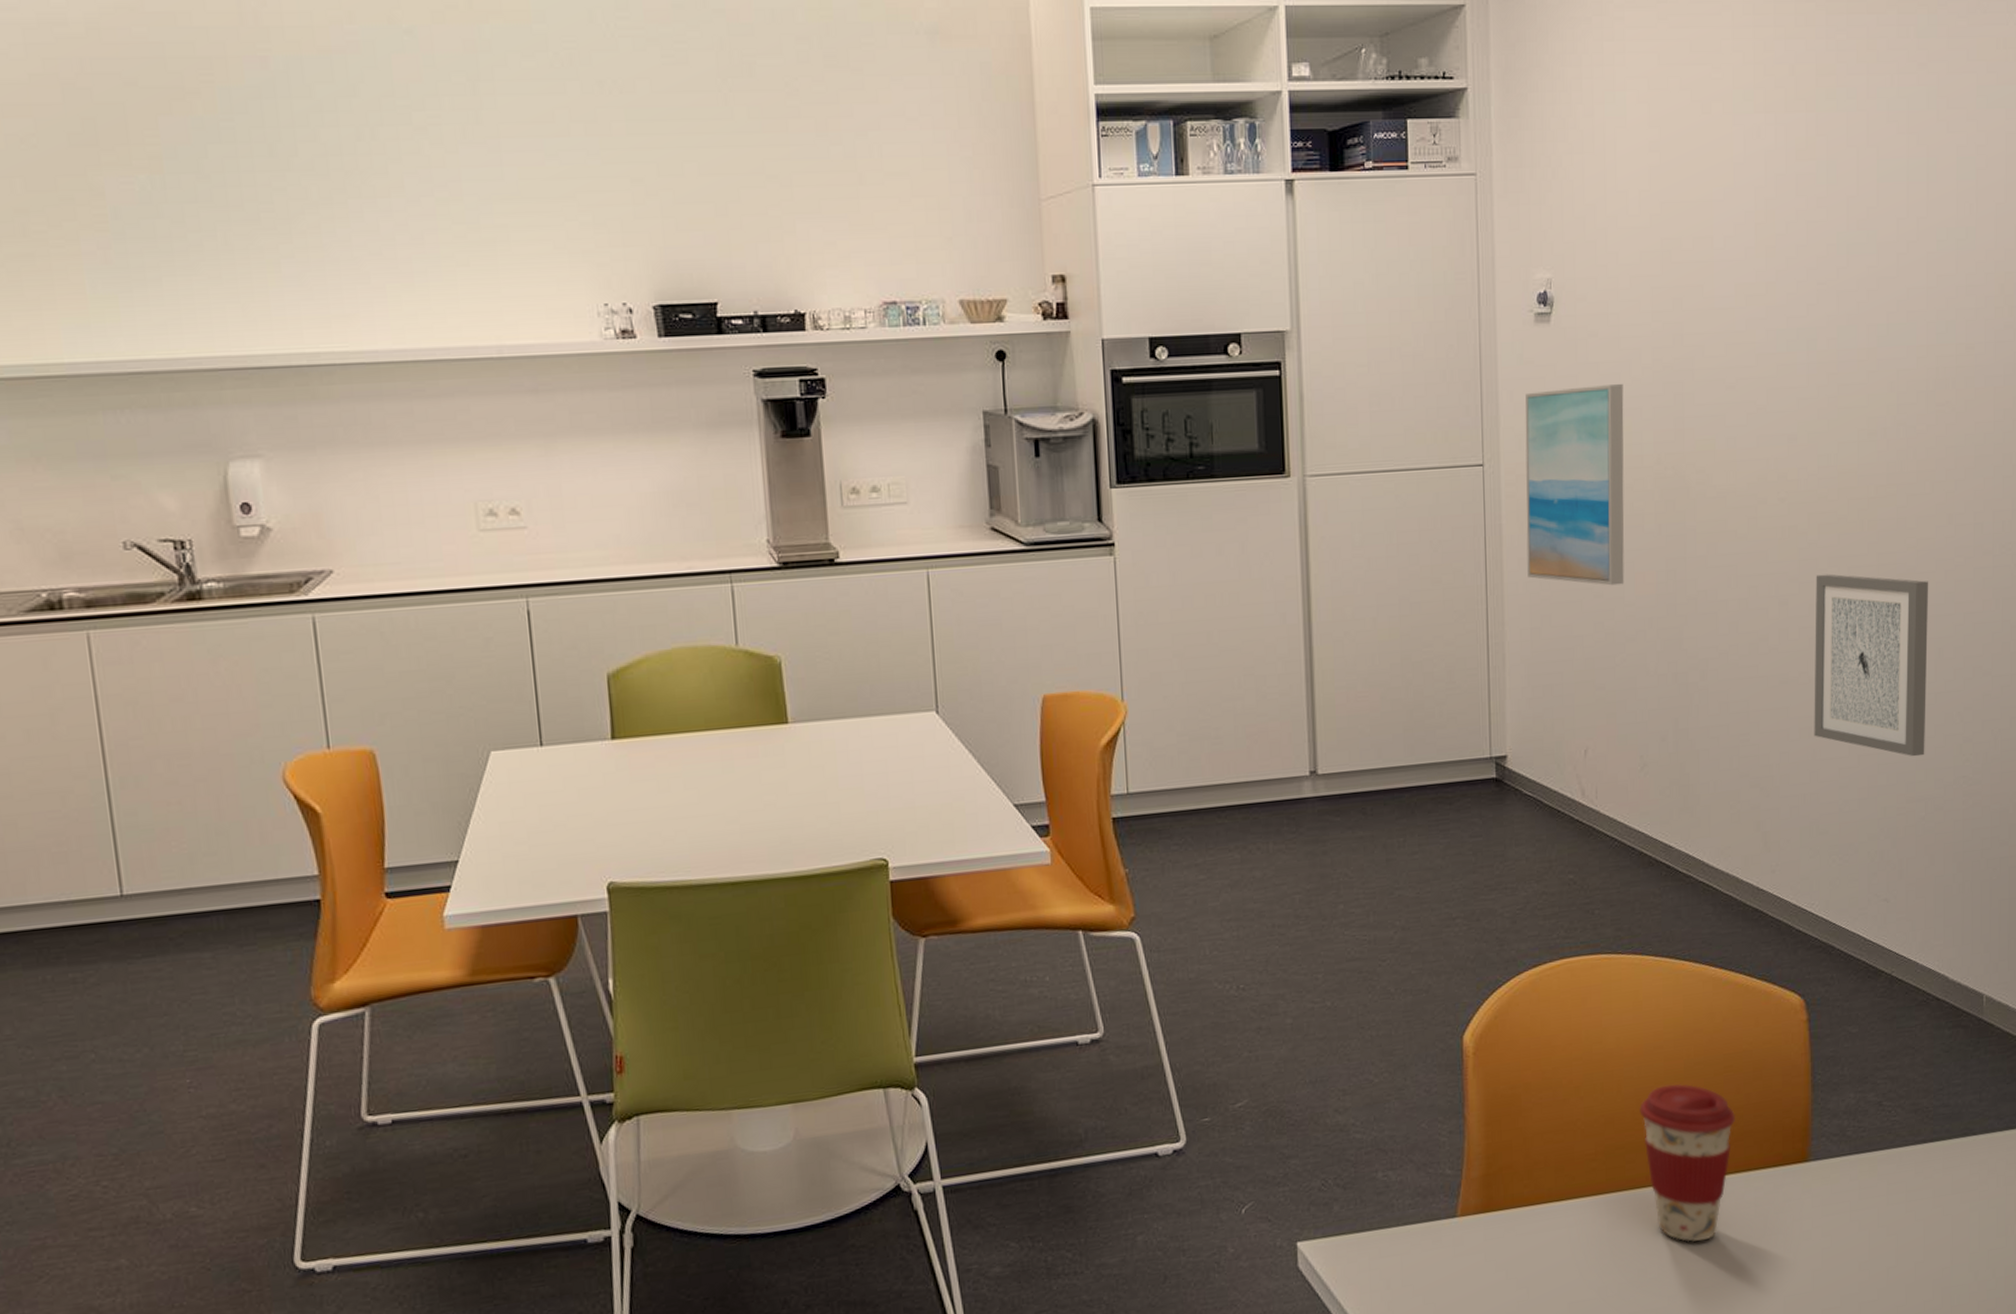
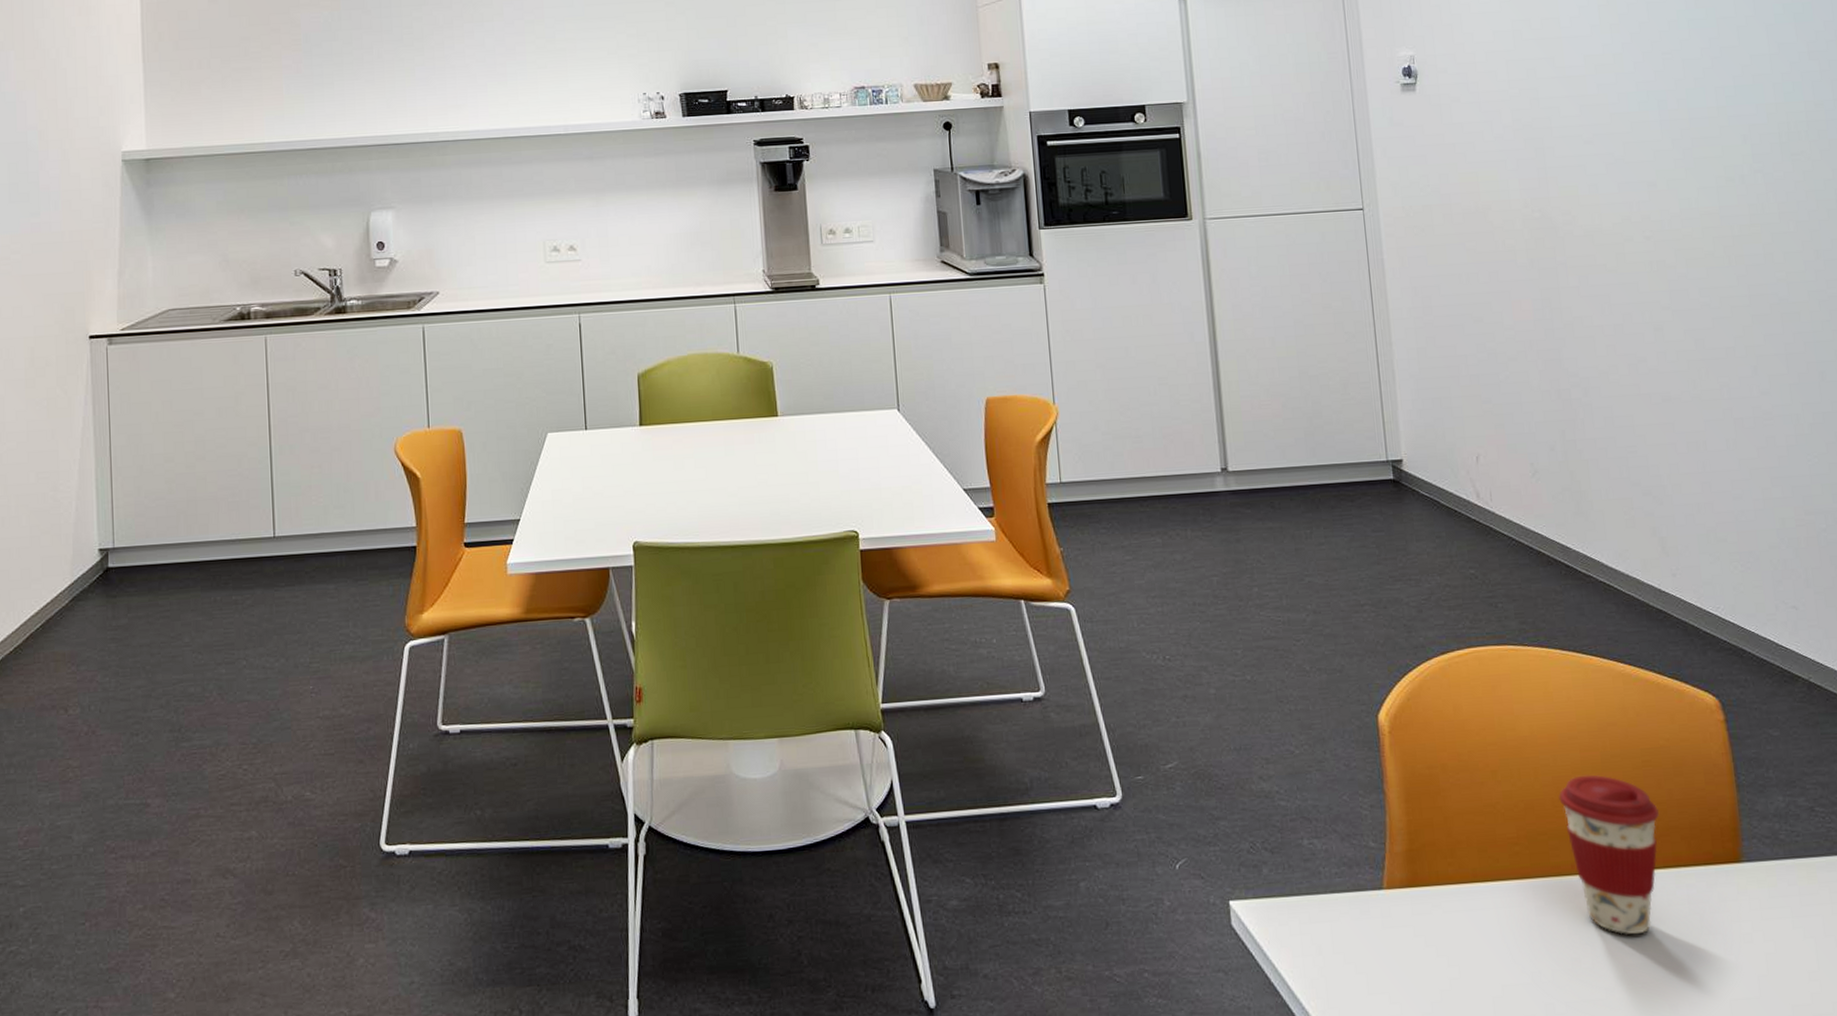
wall art: present [1525,384,1624,586] -> none [1398,141,1502,312]
wall art: present [1814,574,1929,757] -> none [1688,303,1819,472]

